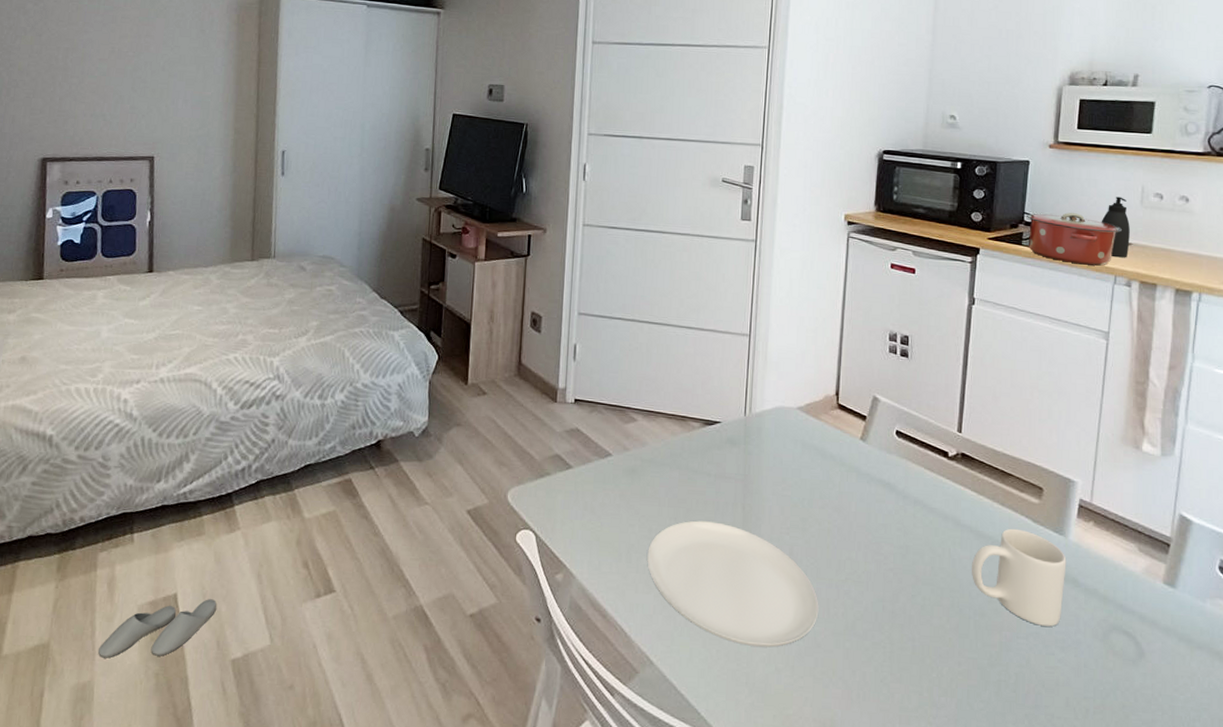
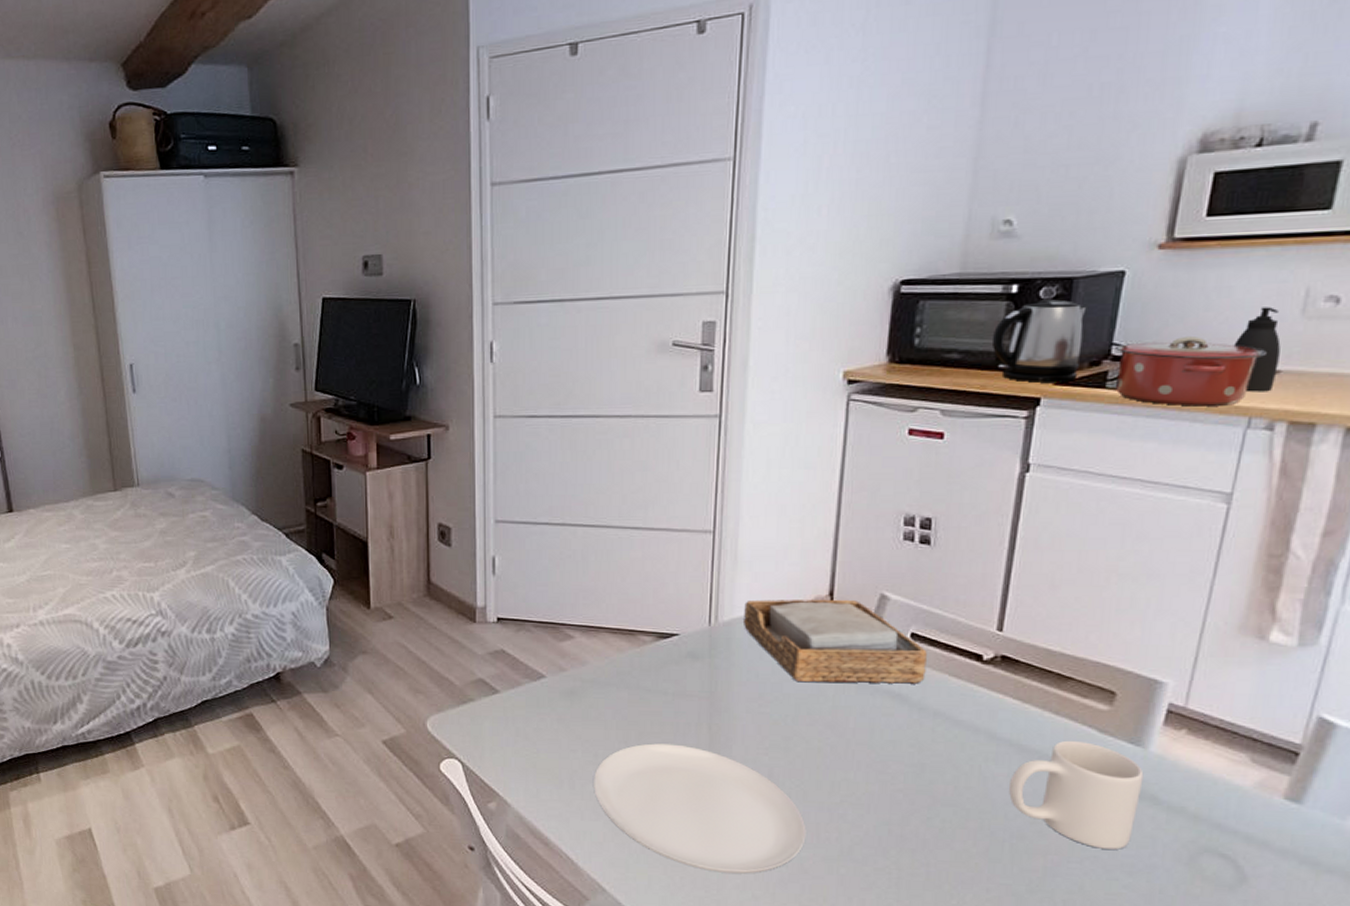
slippers: present [97,599,217,658] -> none [25,833,132,887]
napkin holder: none [770,395,908,475] -> present [742,599,927,684]
kettle: none [945,175,1007,238] -> present [991,299,1087,383]

